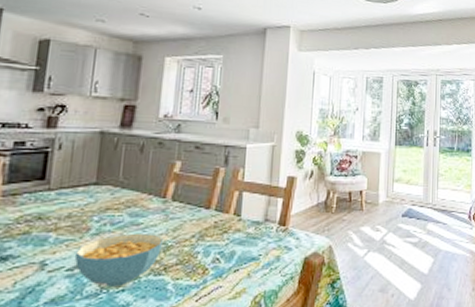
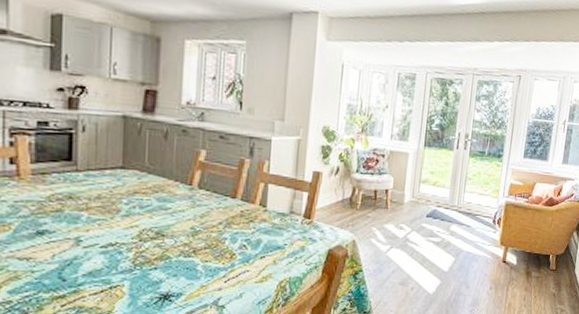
cereal bowl: present [74,232,164,287] -> none [107,216,192,264]

